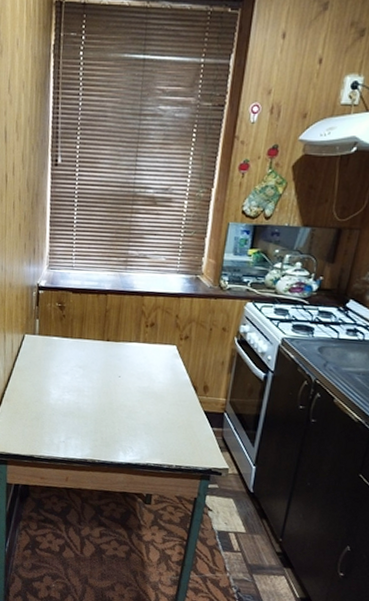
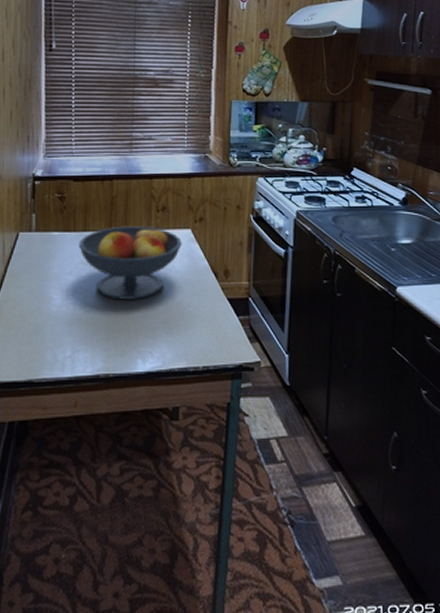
fruit bowl: none [75,337,167,403] -> present [79,225,182,300]

